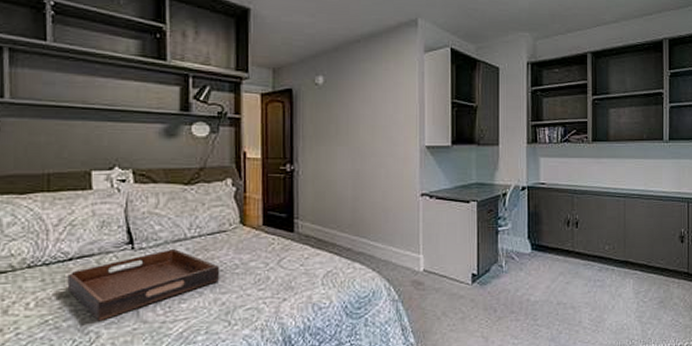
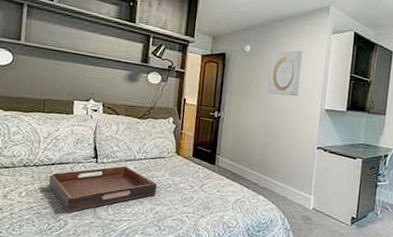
wall art: none [350,76,391,136] -> present [266,50,303,97]

